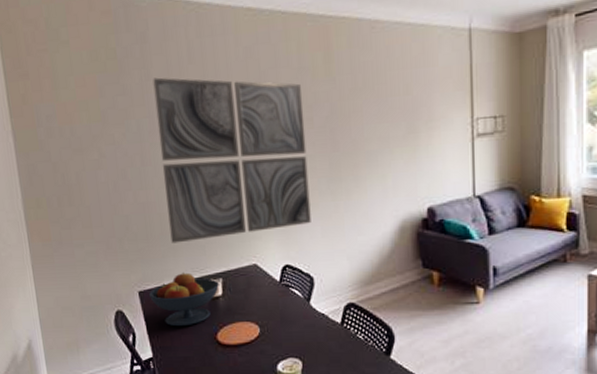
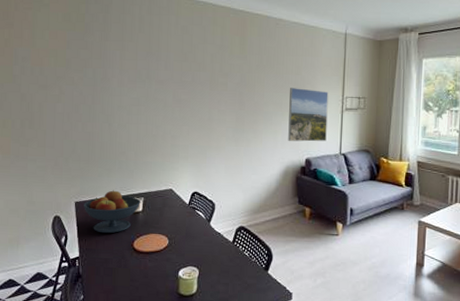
wall art: present [153,77,311,244] -> none [107,39,221,167]
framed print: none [398,113,454,187] -> present [288,88,329,142]

